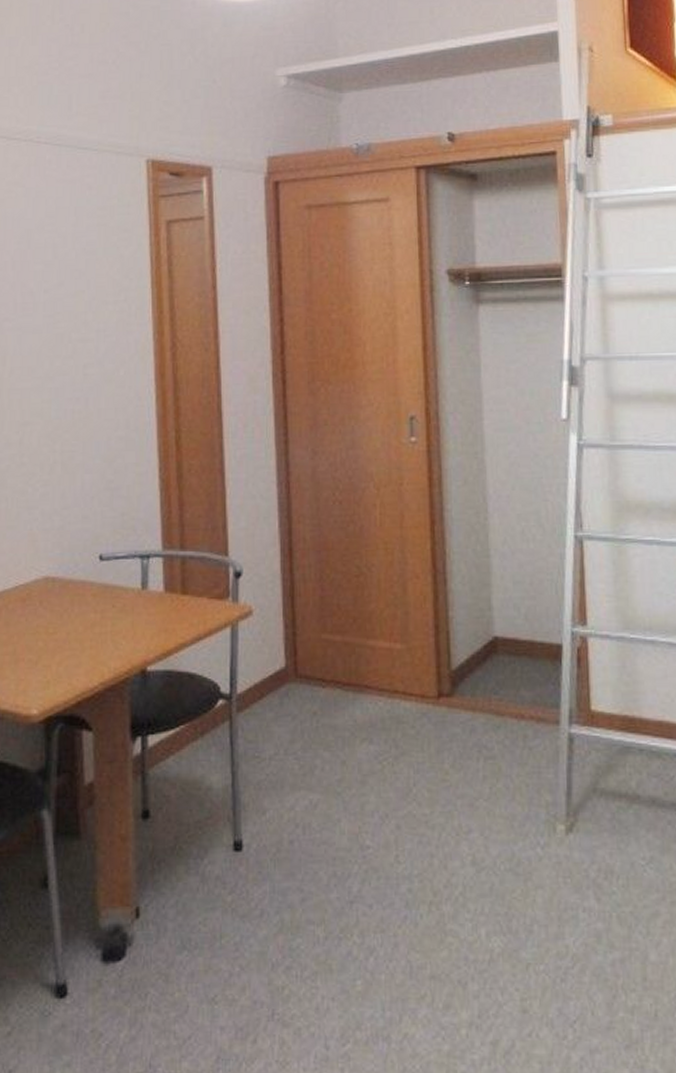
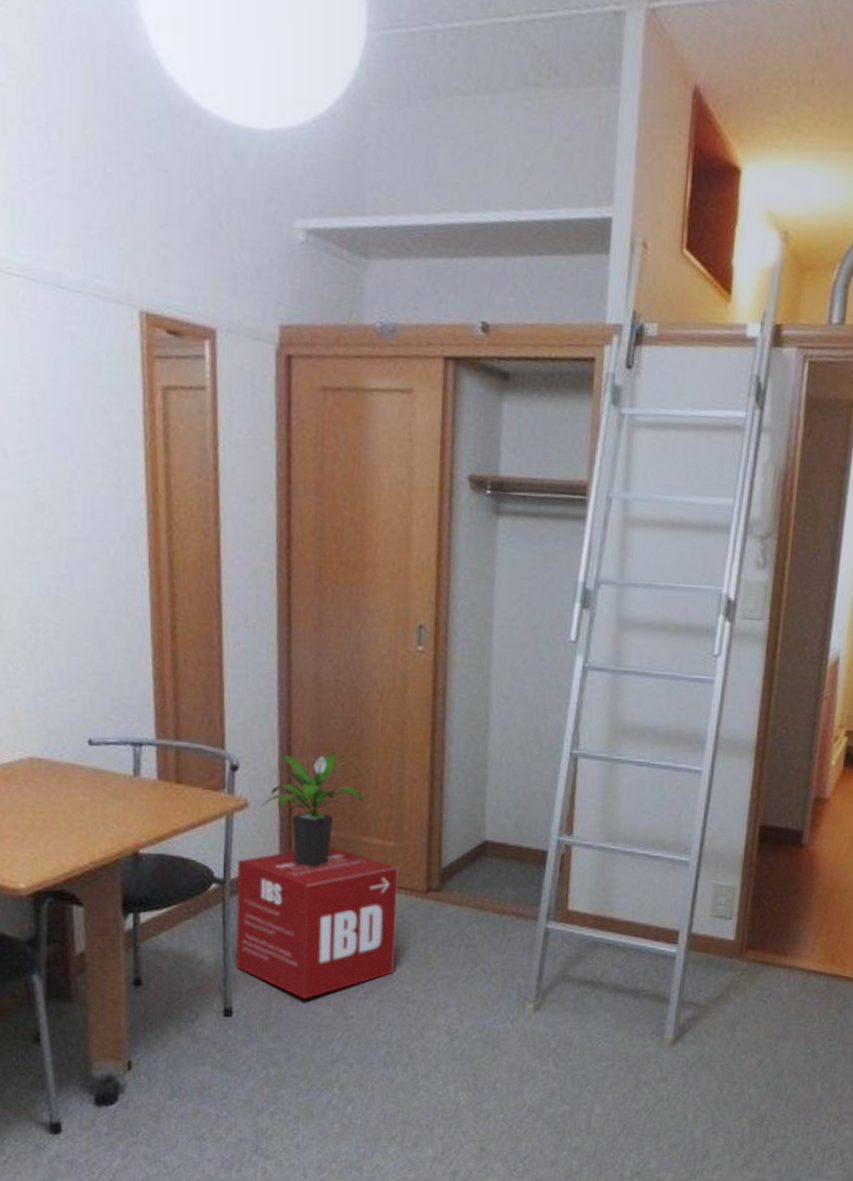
product box: none [242,652,410,827] -> present [236,846,399,999]
potted plant: none [264,551,367,677] -> present [260,752,364,868]

